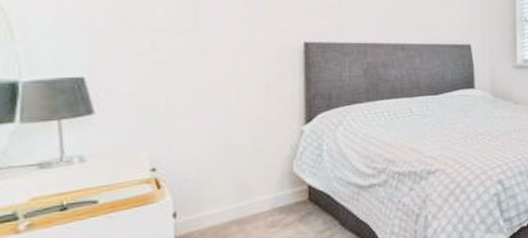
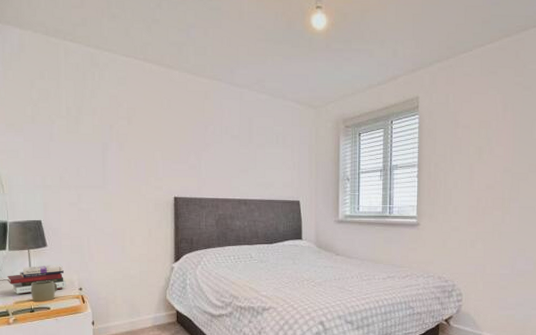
books: none [14,137,128,186] -> present [6,264,66,294]
mug: none [61,161,113,197] -> present [30,280,58,303]

